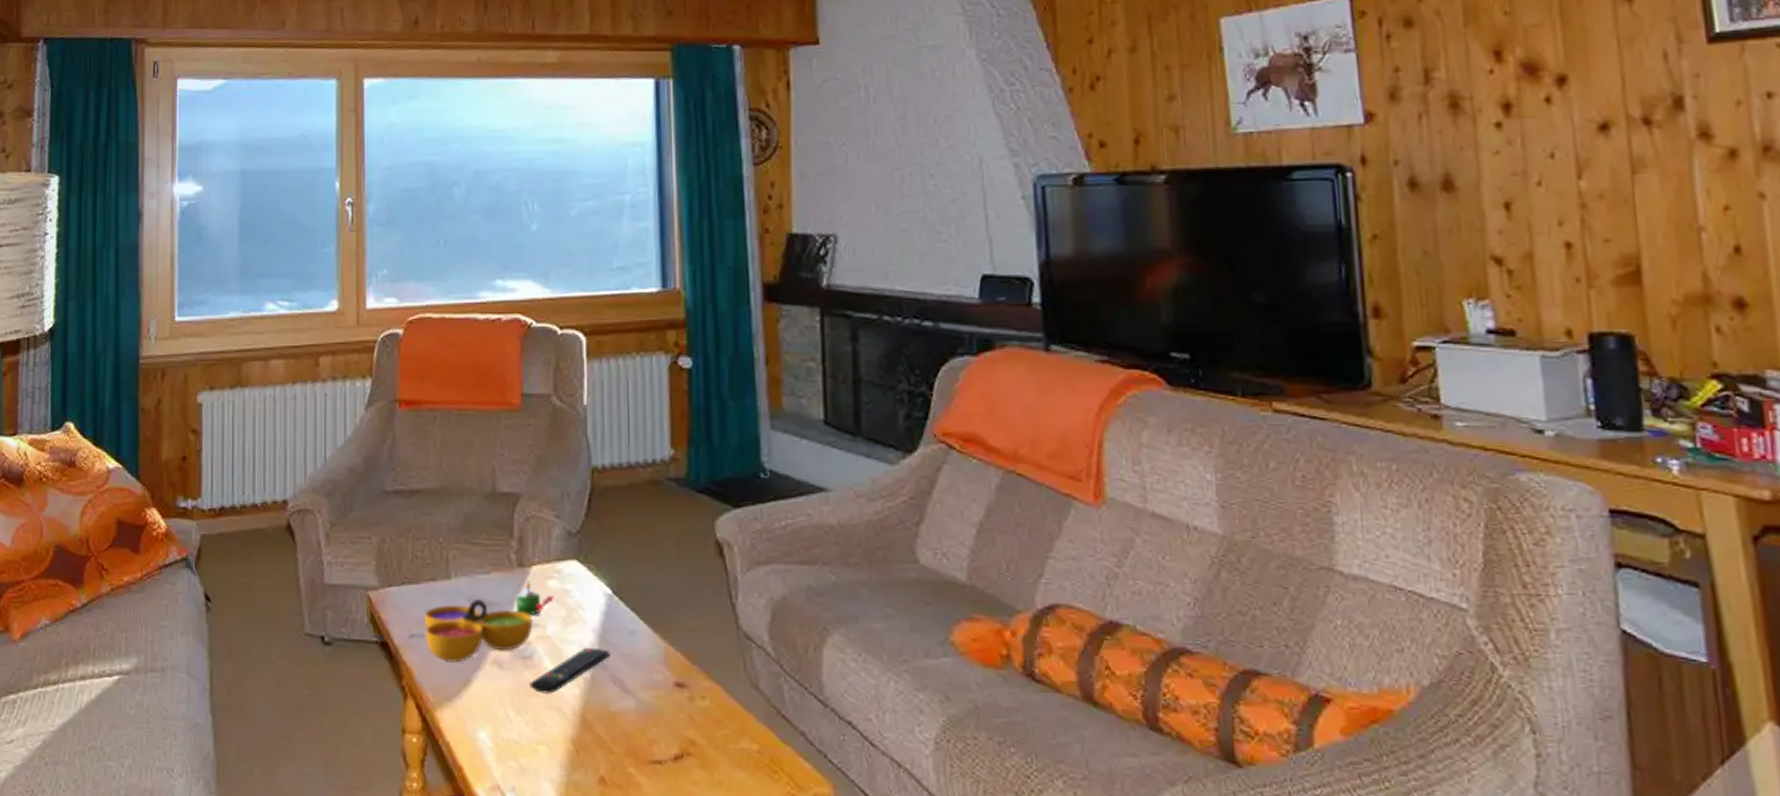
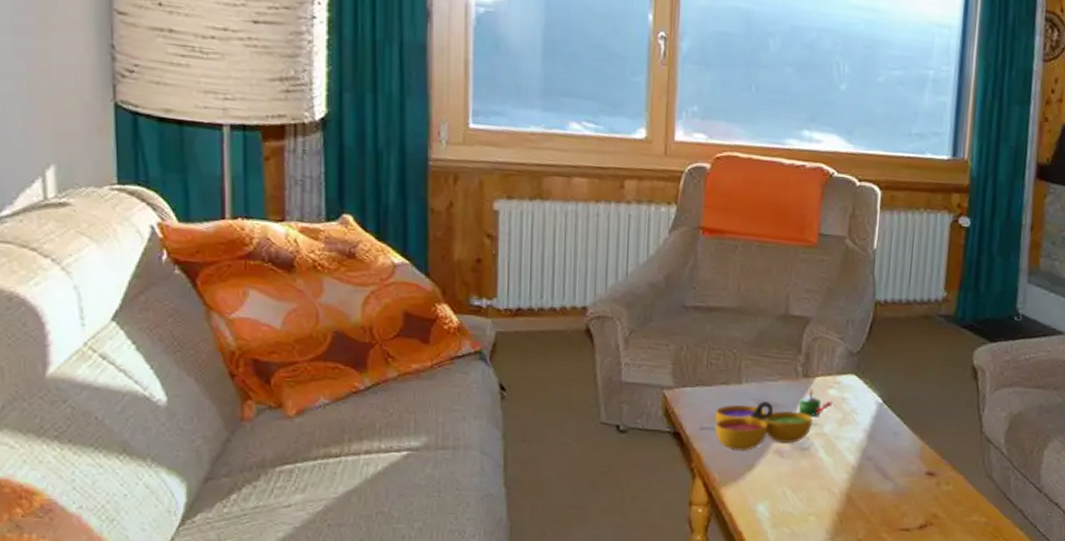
remote control: present [529,648,611,694] -> none [805,444,877,478]

